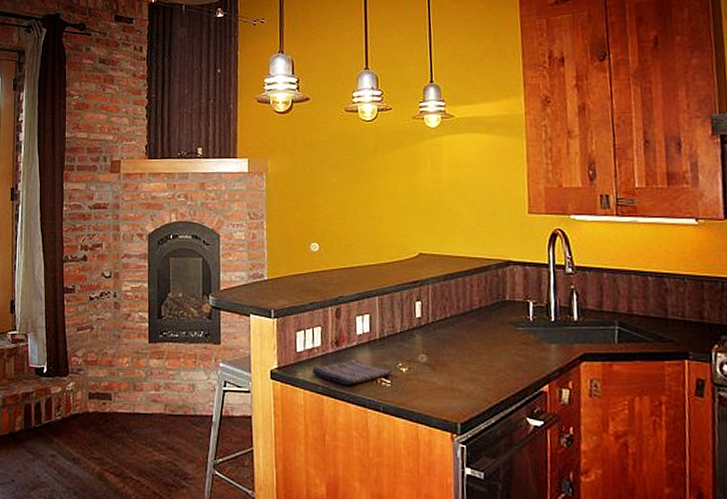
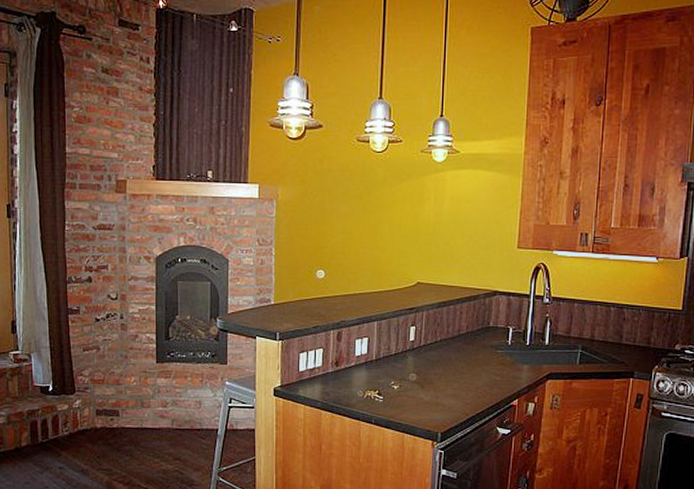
dish towel: present [311,359,392,385] -> none [312,378,385,401]

